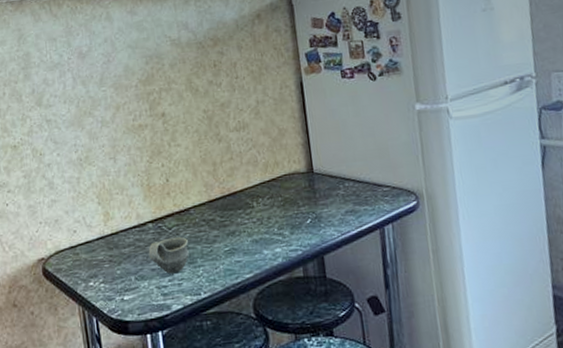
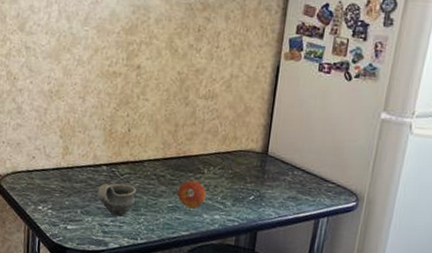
fruit: none [231,216,262,248] -> present [177,180,206,209]

